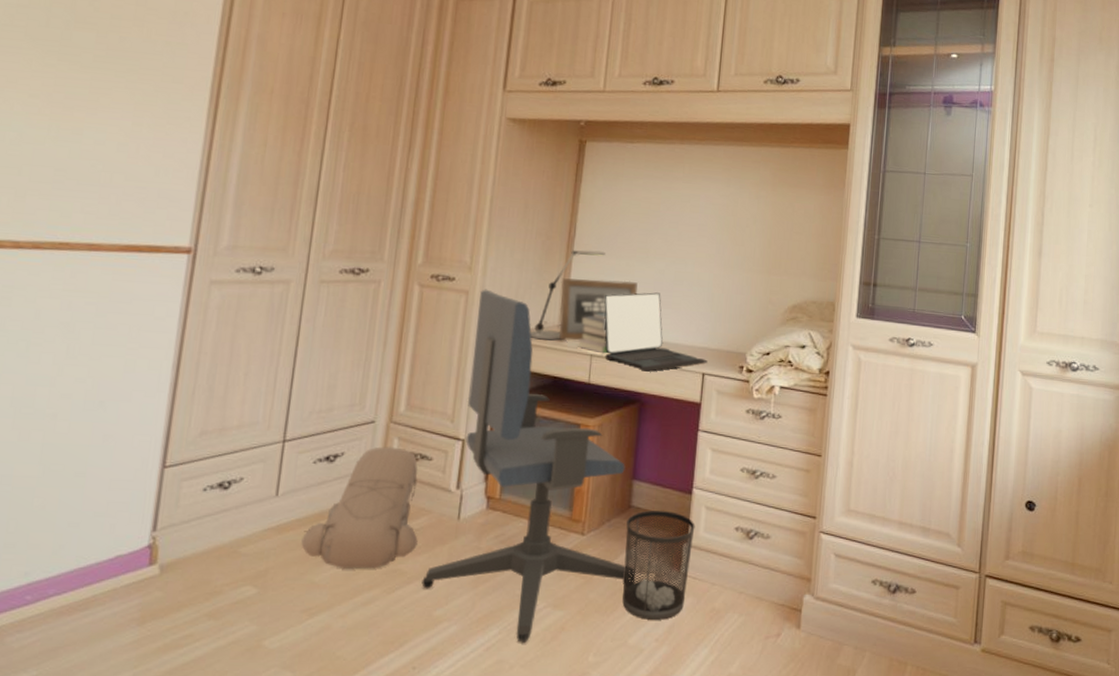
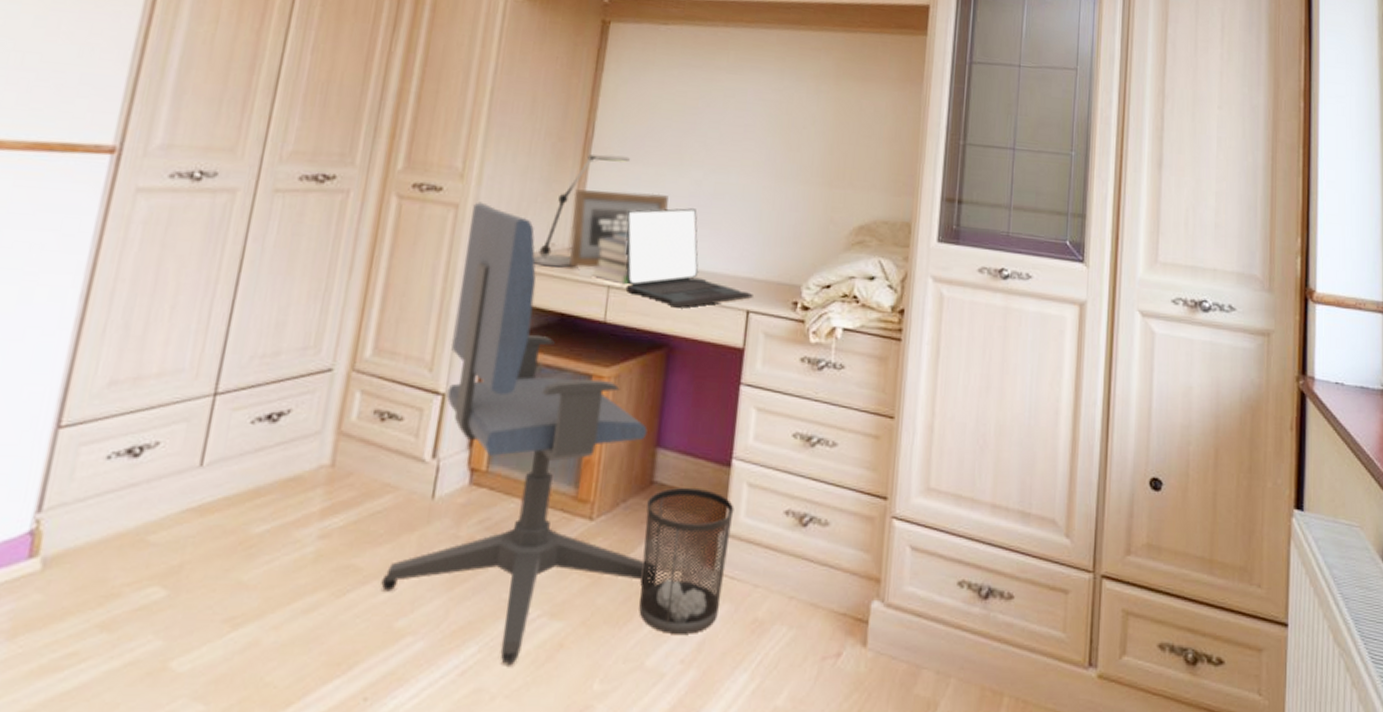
backpack: present [301,446,418,570] -> none [228,402,384,565]

